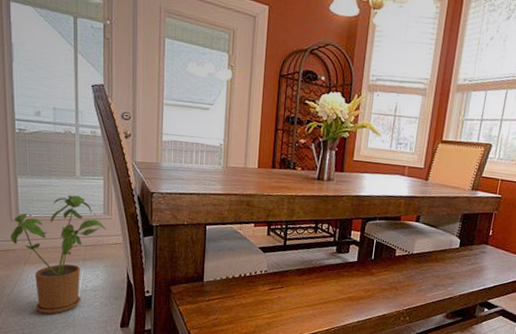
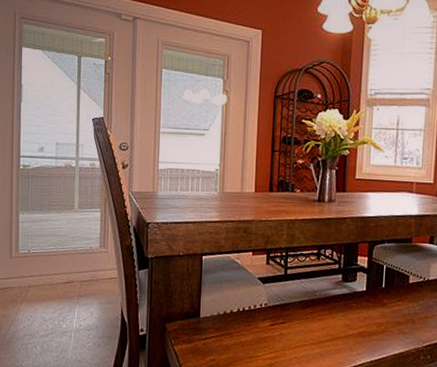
house plant: present [11,195,107,314] -> none [9,229,103,357]

